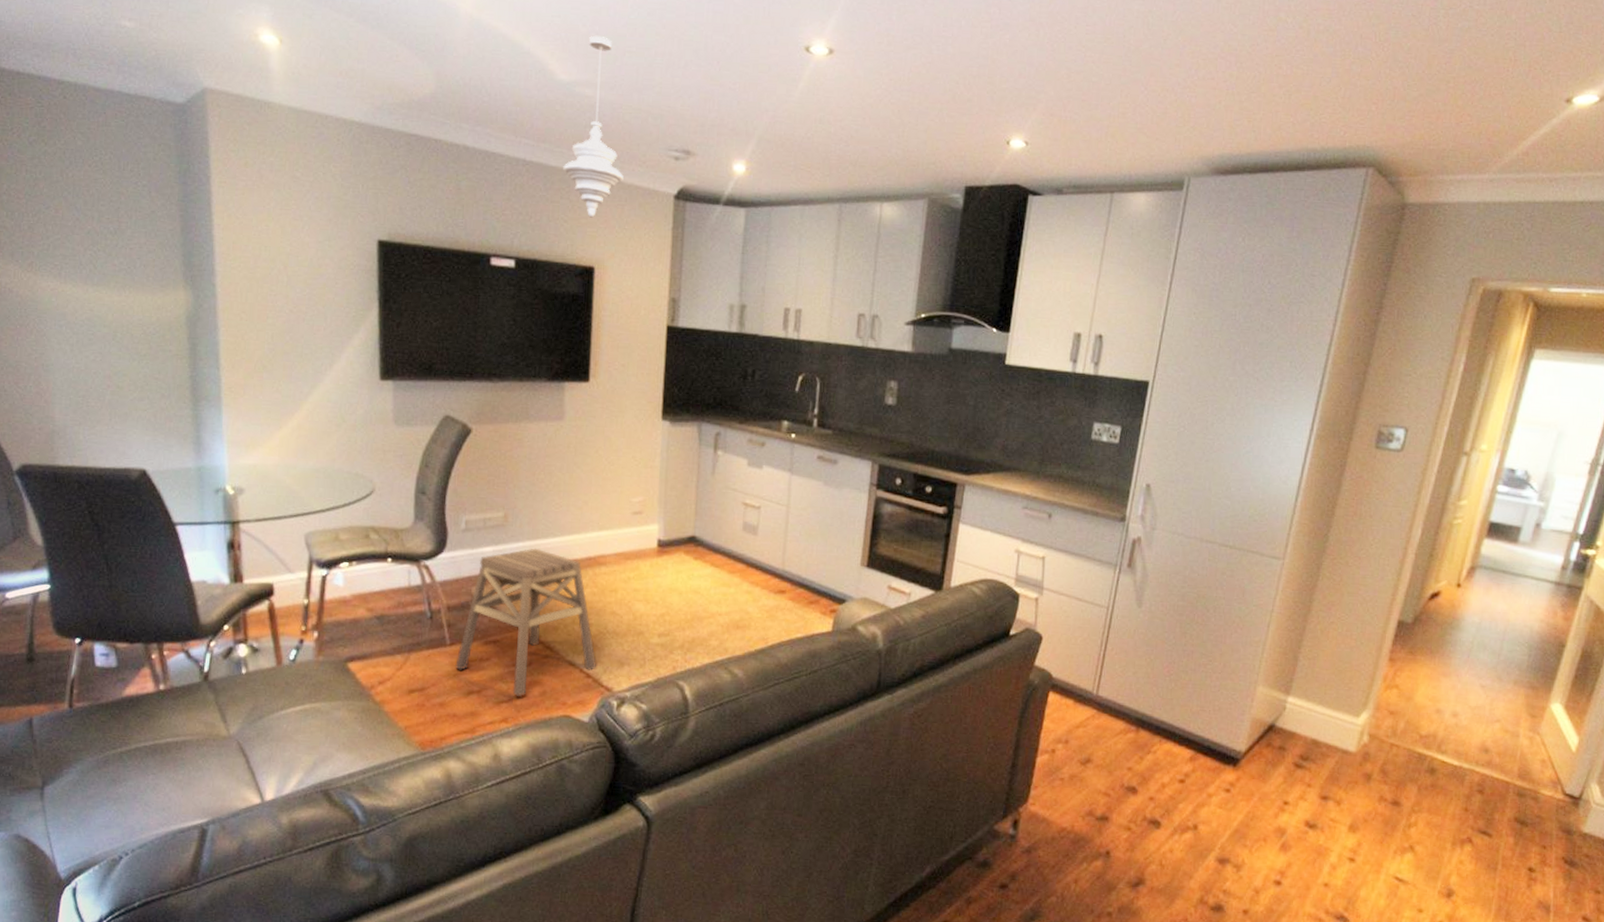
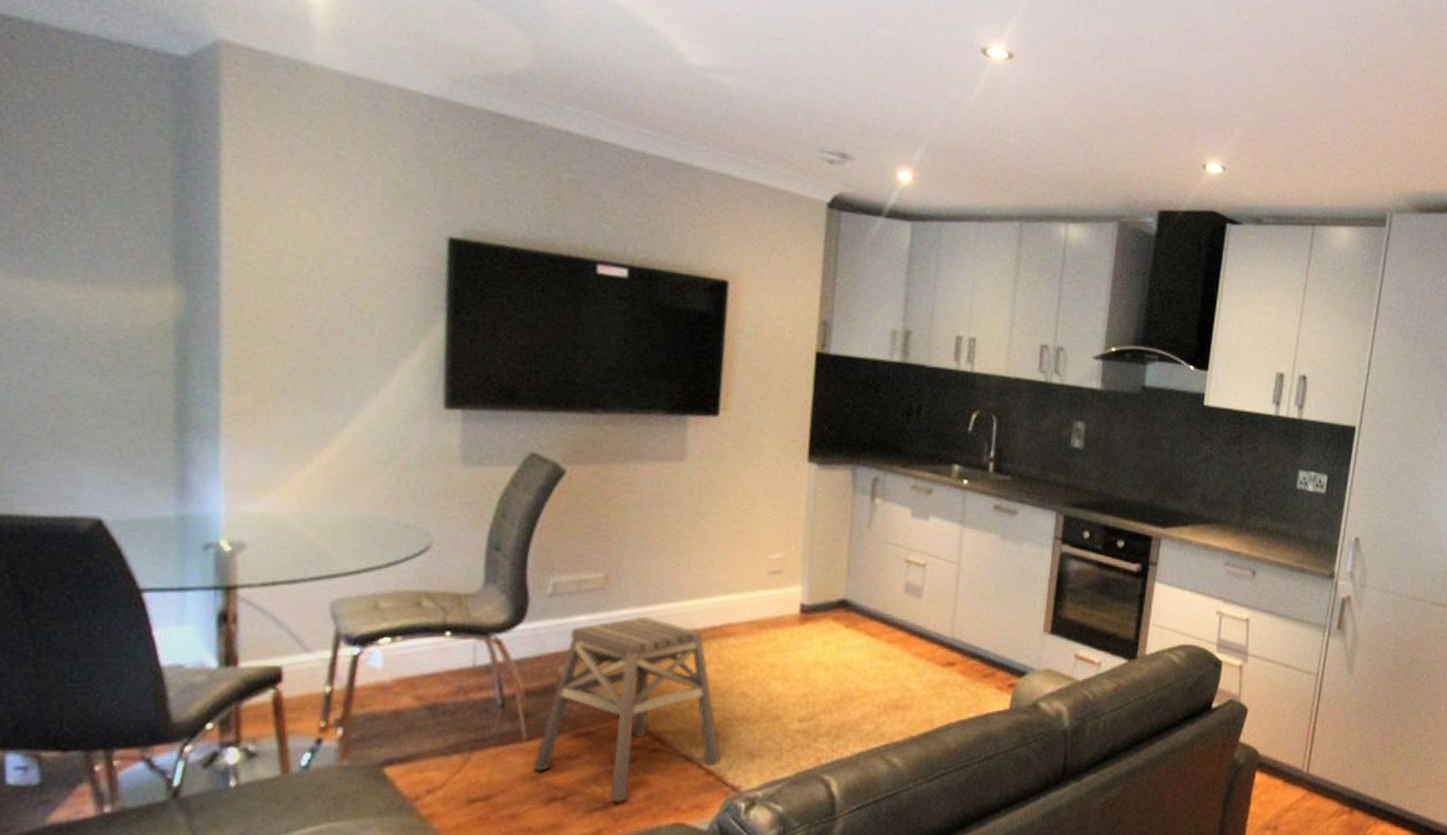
pendant light: present [563,35,624,218] -> none [692,17,766,224]

